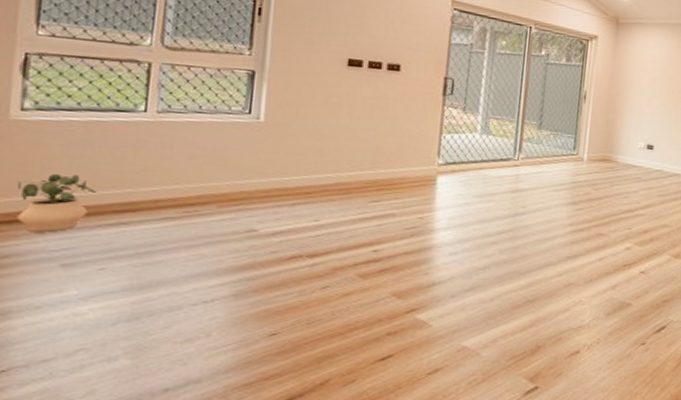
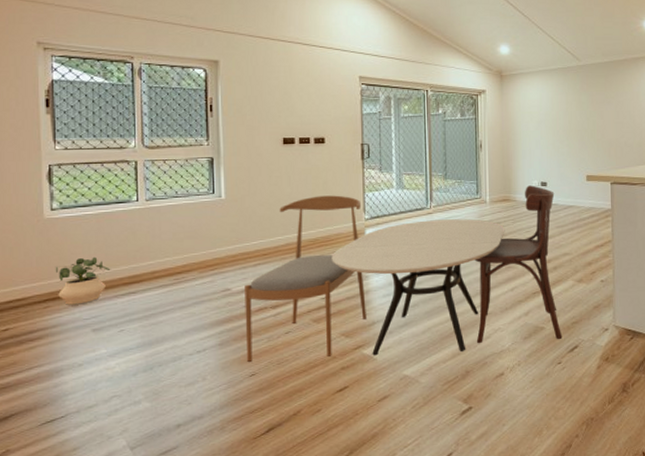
dining chair: none [268,131,436,319] -> present [244,195,366,362]
dining table: none [391,173,601,324] -> present [331,219,505,356]
dining chair: none [552,147,661,317] -> present [474,185,563,343]

